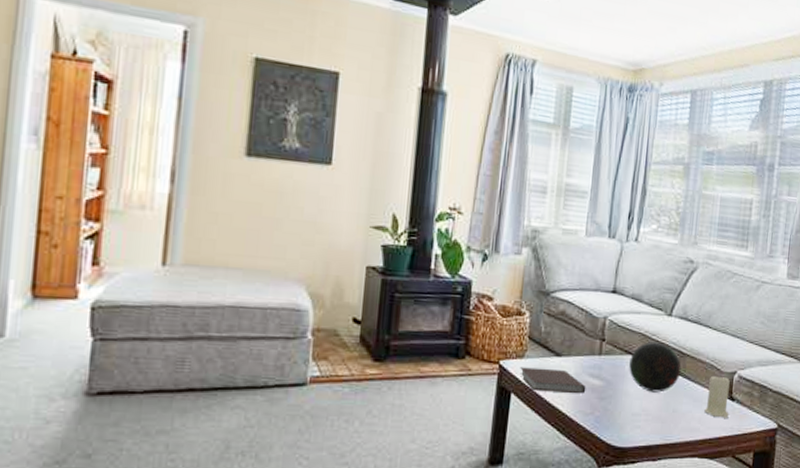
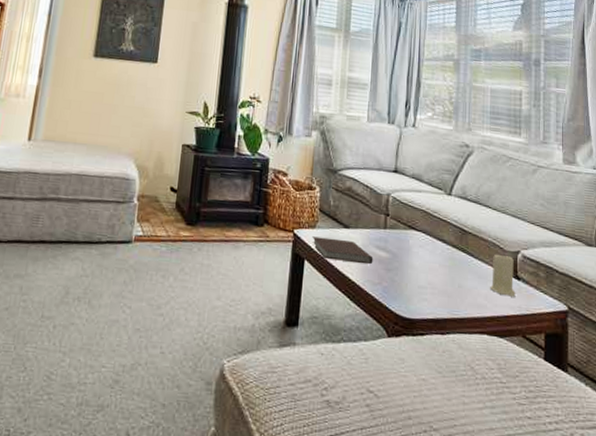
decorative orb: present [629,341,681,393] -> none [413,218,464,268]

